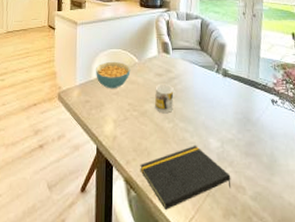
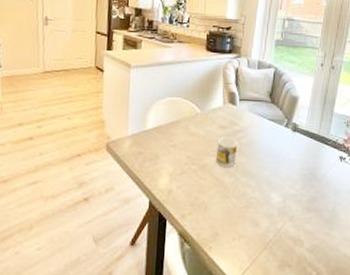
cereal bowl: present [95,61,131,89] -> none [150,110,191,141]
notepad: present [140,145,232,210] -> none [196,199,290,262]

